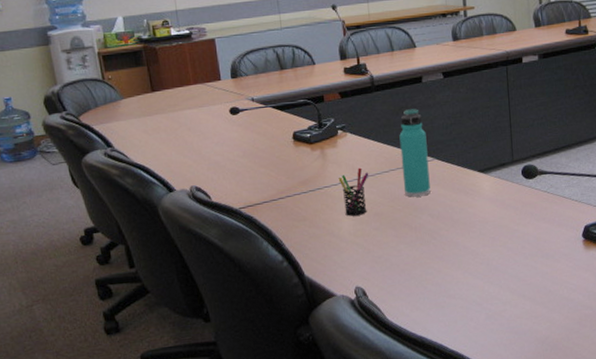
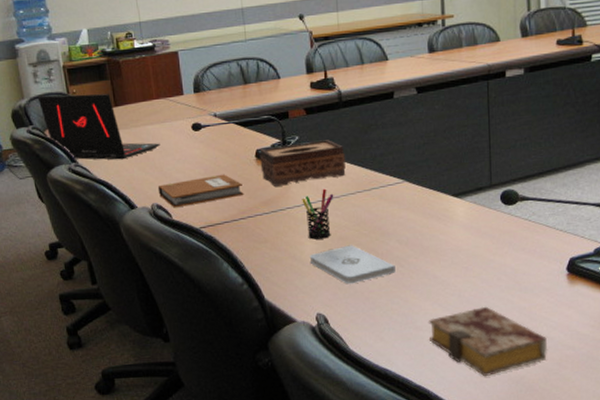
laptop: none [71,79,198,144] -> present [37,94,160,160]
notebook: none [196,156,283,190] -> present [157,174,244,208]
tissue box: none [296,121,380,167] -> present [259,140,346,186]
notepad: none [347,220,429,258] -> present [309,245,396,284]
thermos bottle: present [399,108,431,197] -> none [367,126,399,222]
book: none [461,273,569,339] -> present [429,306,548,377]

